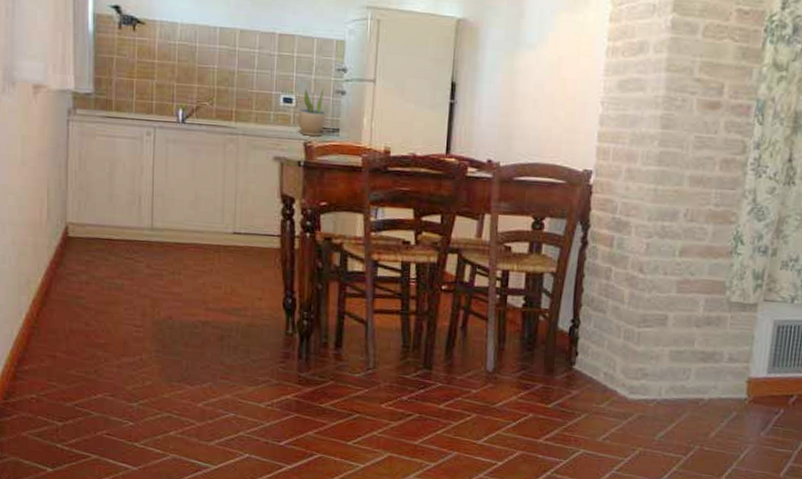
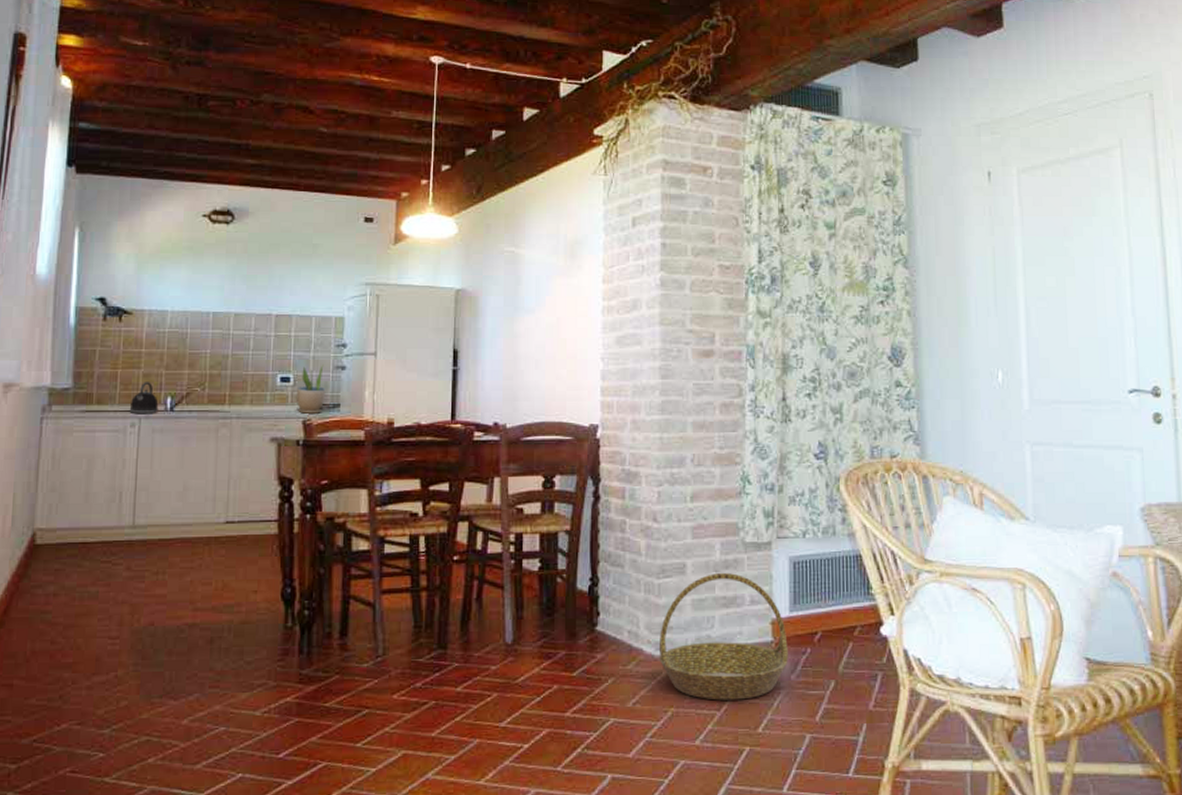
kettle: none [145,92,171,125] -> present [129,382,159,415]
basket: none [632,328,762,449] -> present [658,572,788,701]

